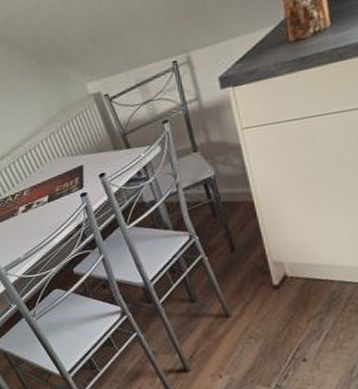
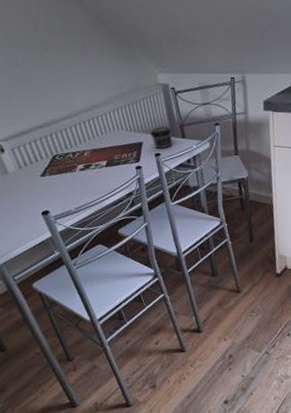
jar: none [89,139,117,168] -> present [150,126,173,149]

